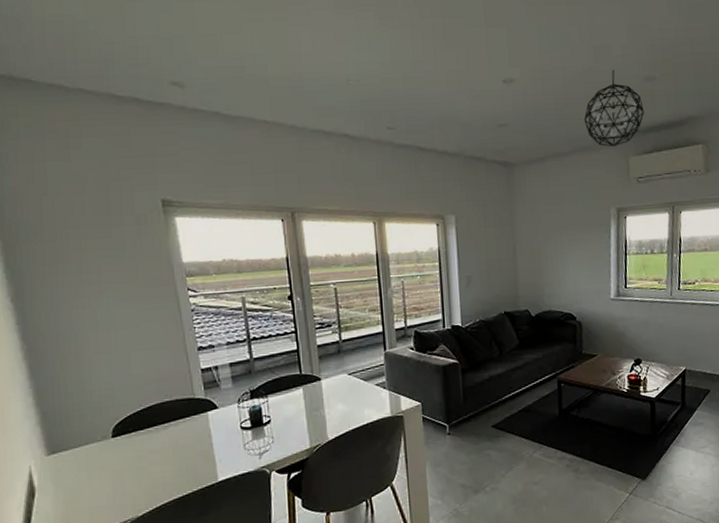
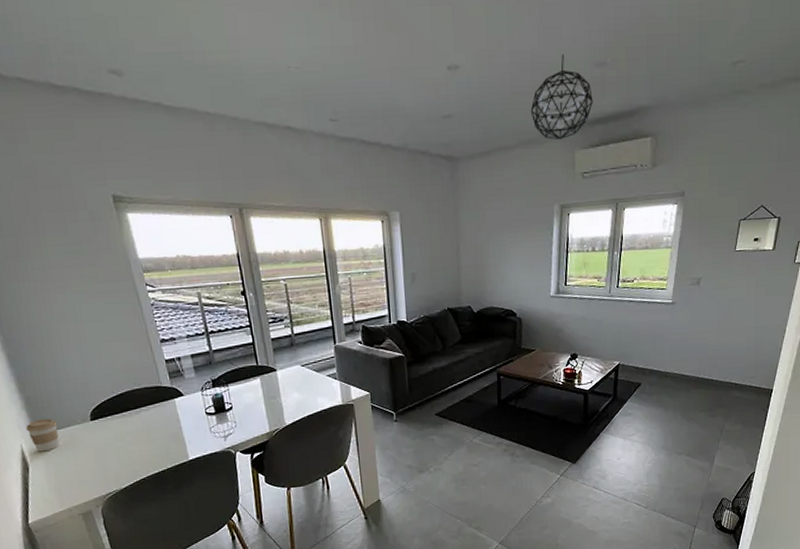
coffee cup: none [38,436,74,475] -> present [26,418,60,452]

